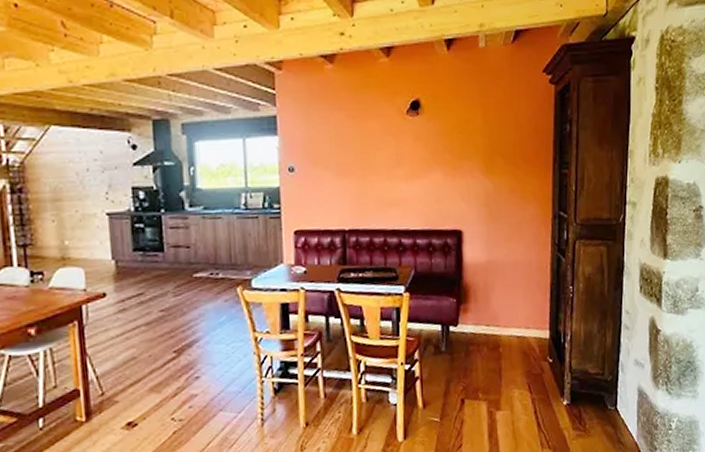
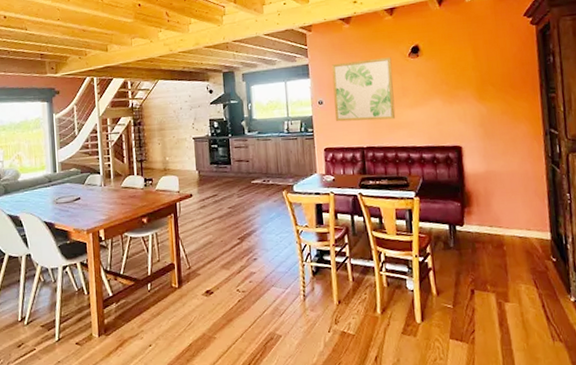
wall art: none [307,113,387,196] -> present [331,57,396,122]

